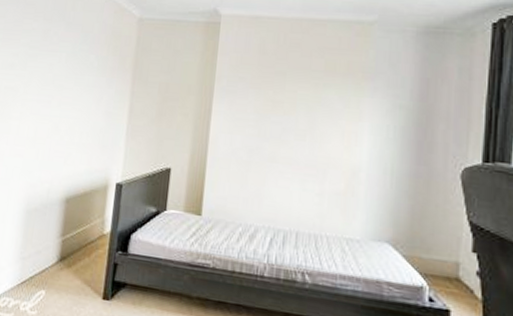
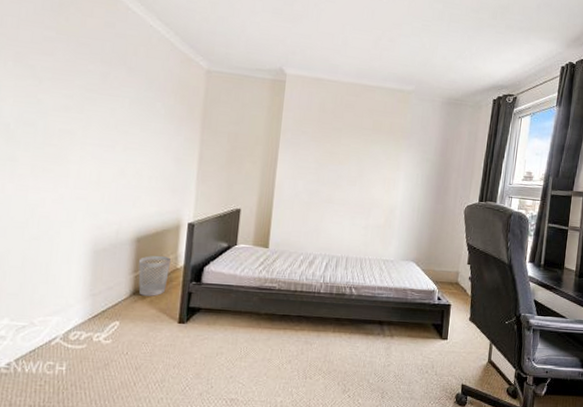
wastebasket: none [65,218,98,265] -> present [138,255,171,296]

